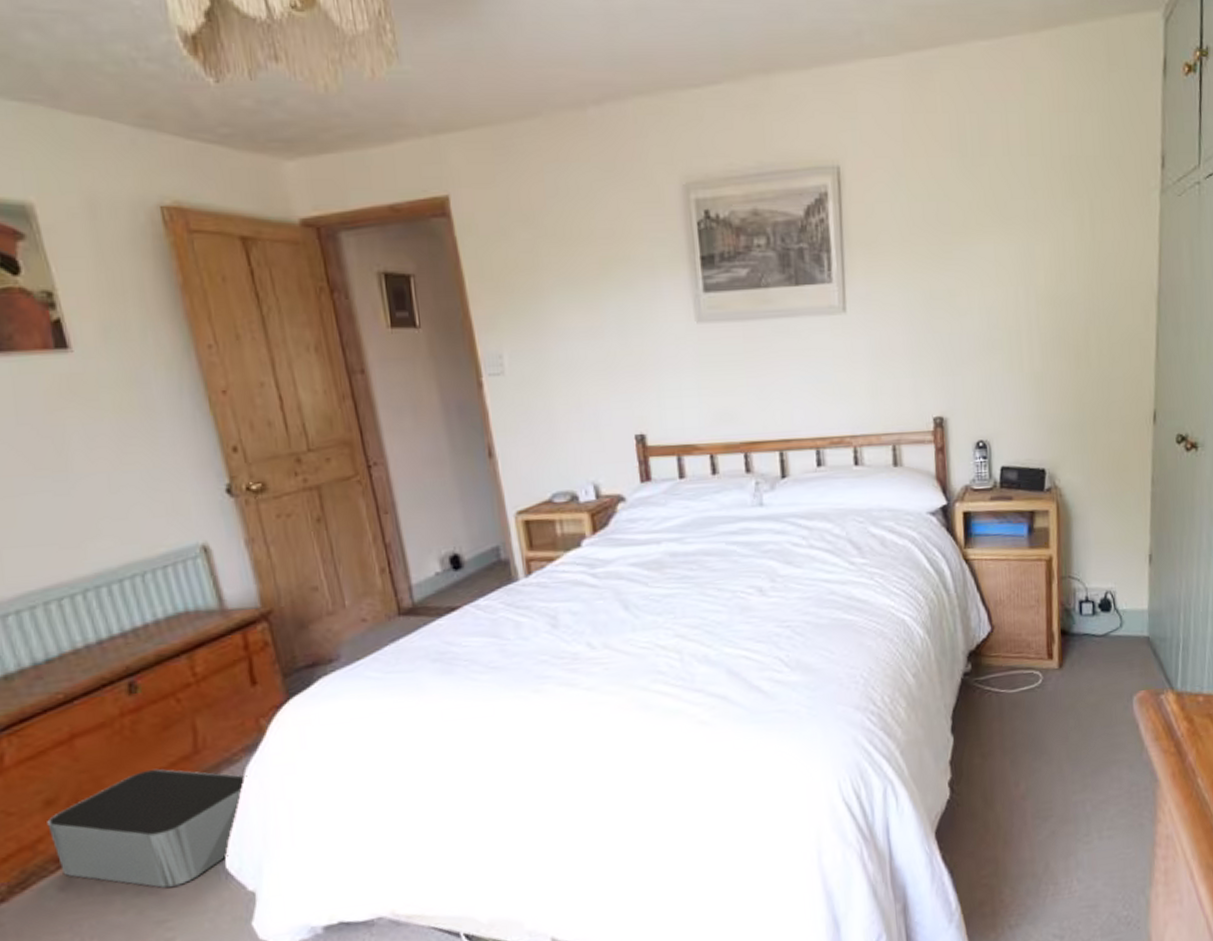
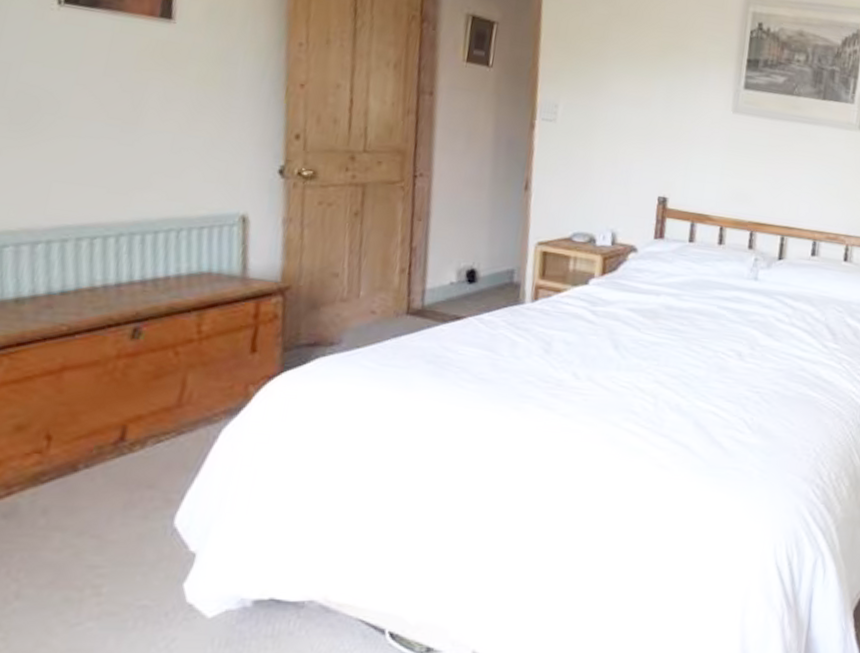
storage bin: present [47,768,247,889] -> none [10,414,222,534]

